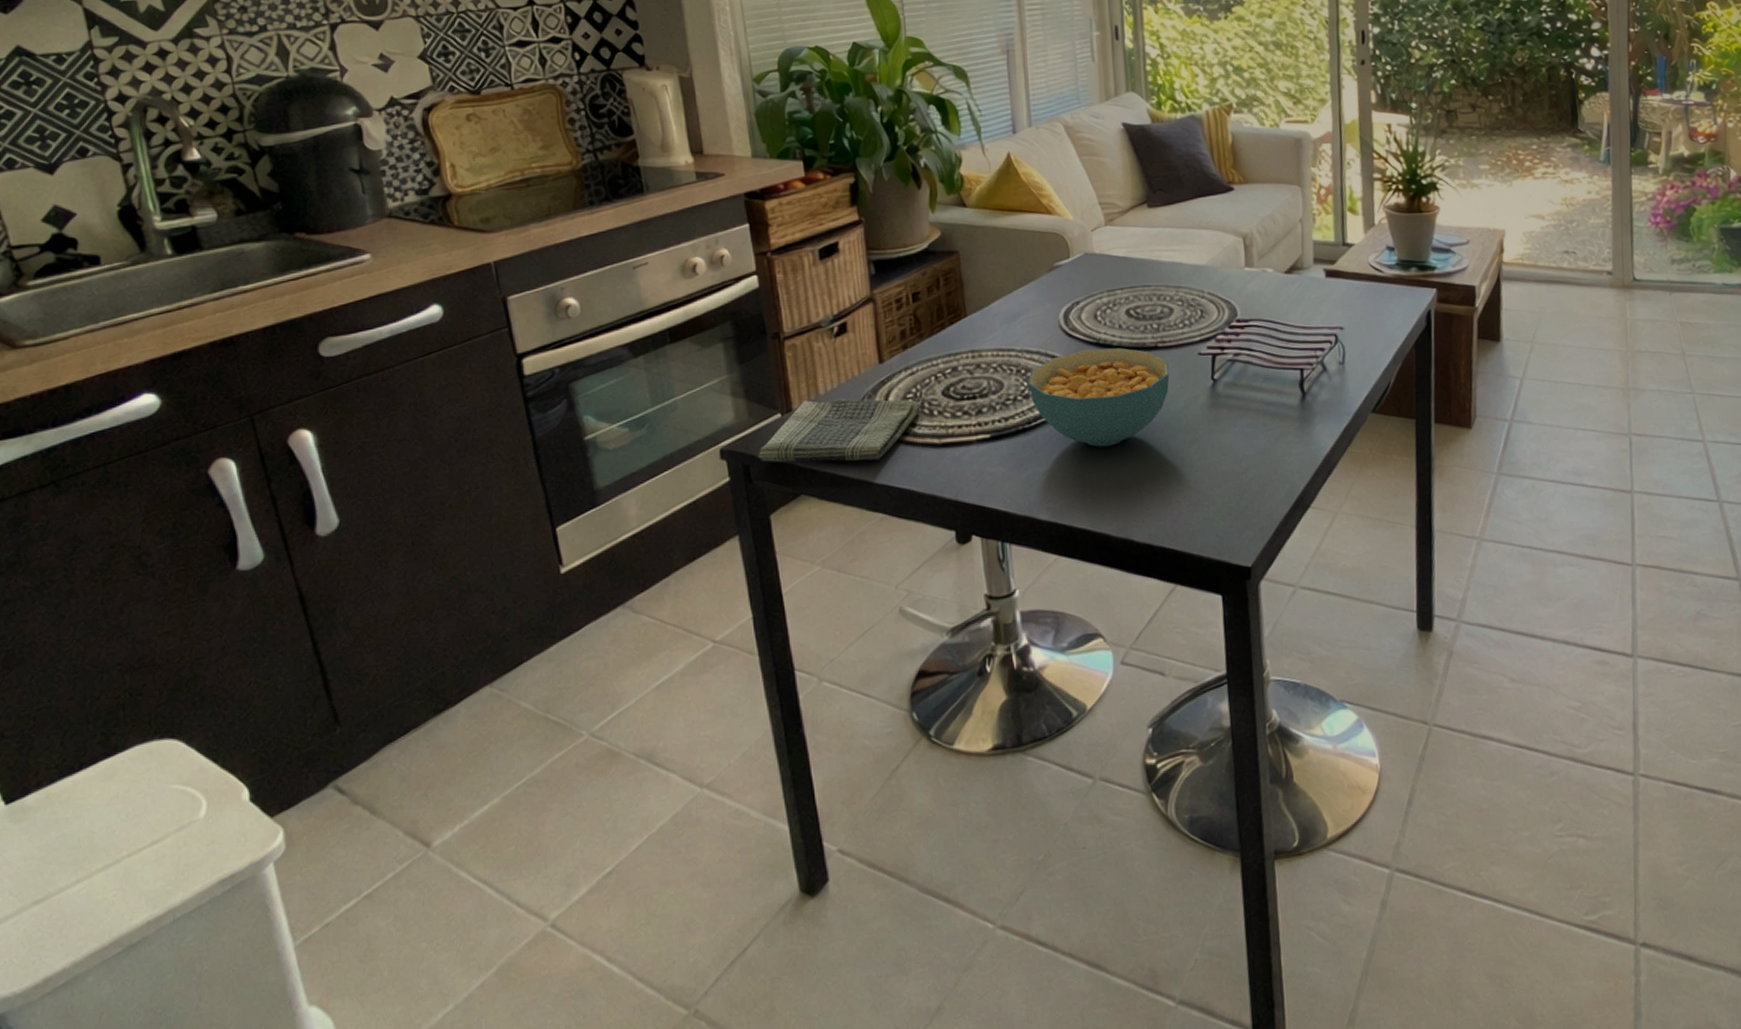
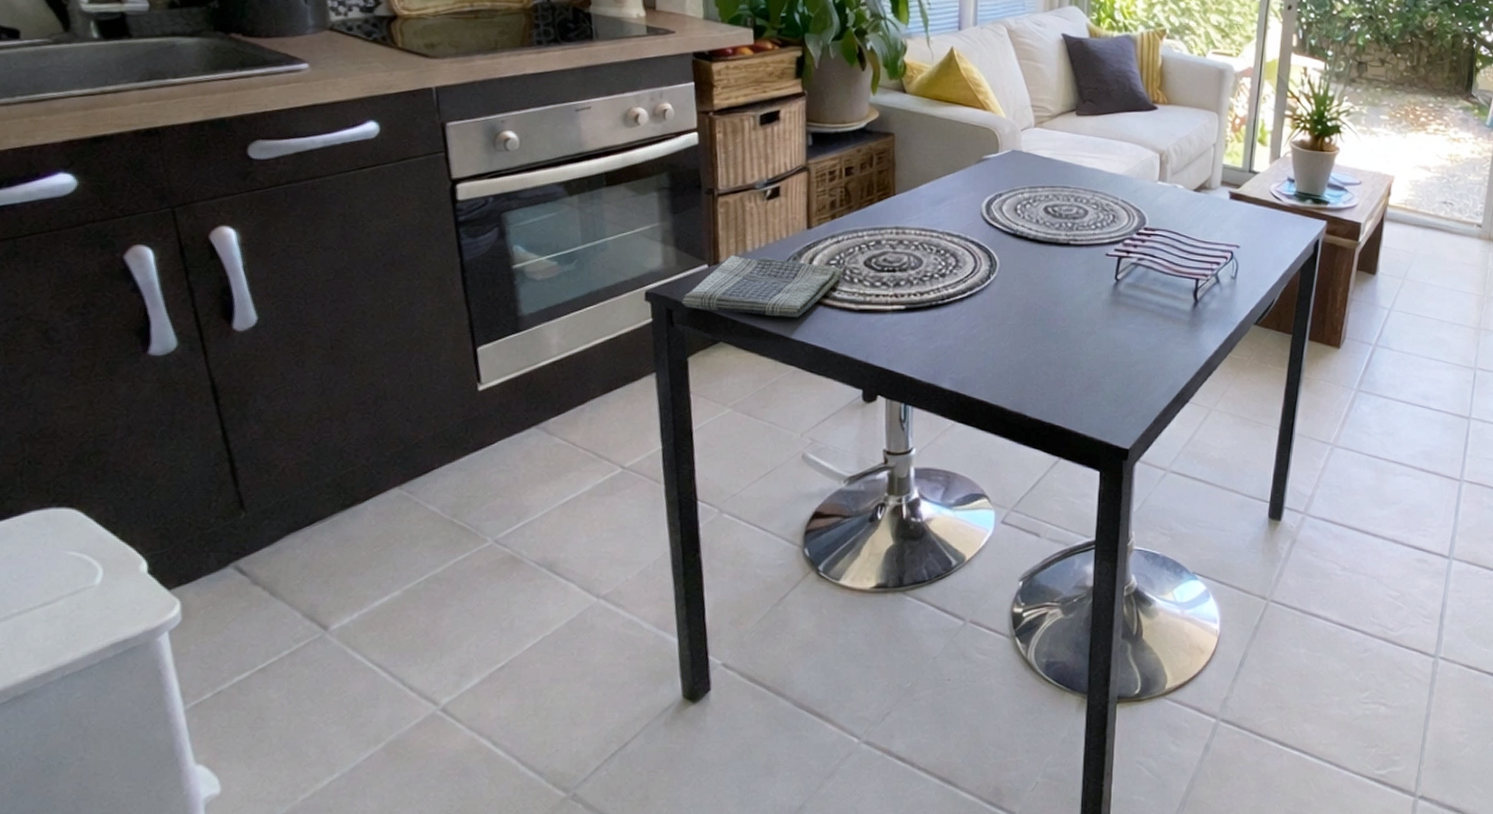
cereal bowl: present [1028,348,1170,447] -> none [946,239,1078,329]

